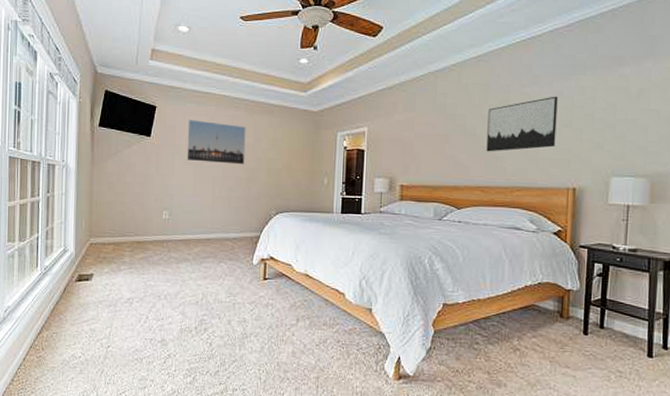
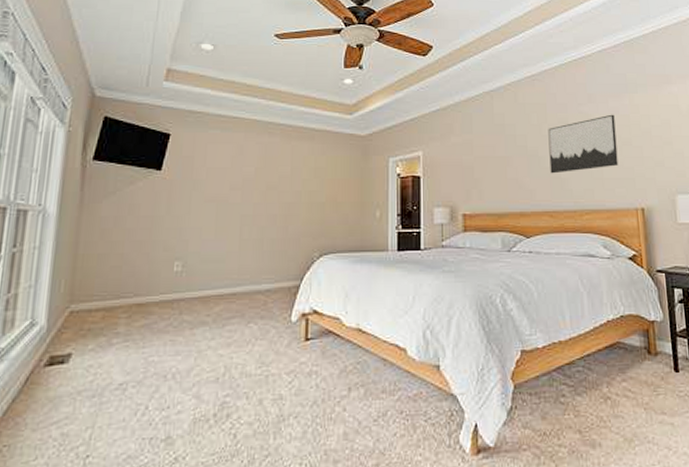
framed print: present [187,119,246,165] -> none [207,148,282,199]

